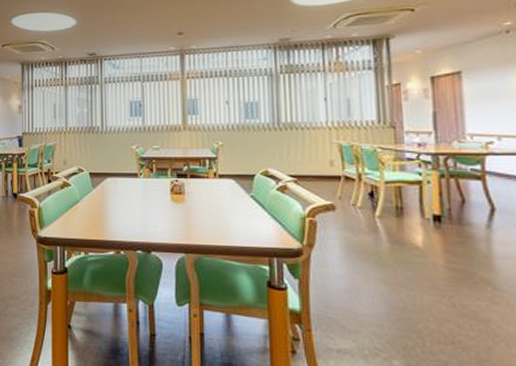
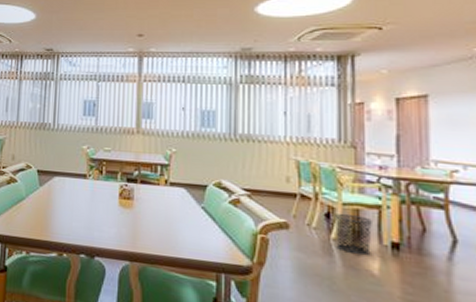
waste bin: none [377,191,414,229] -> present [333,213,372,255]

